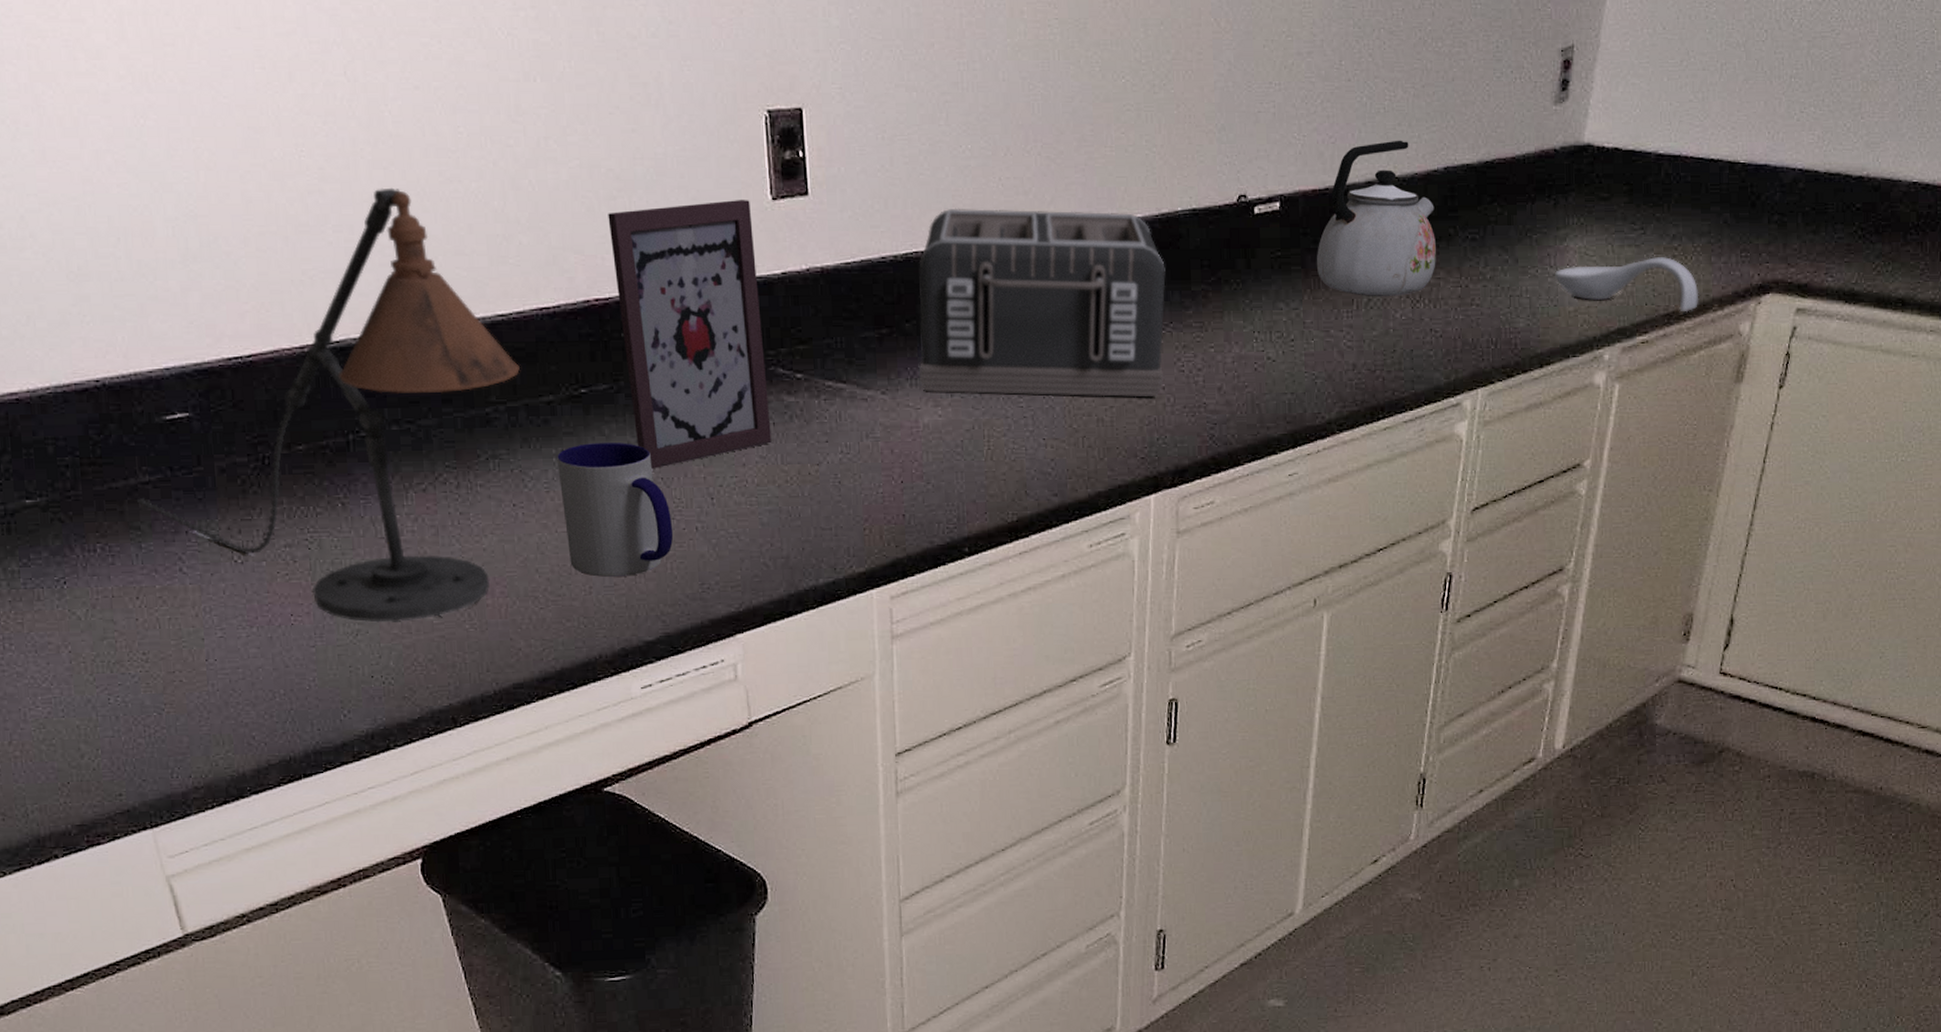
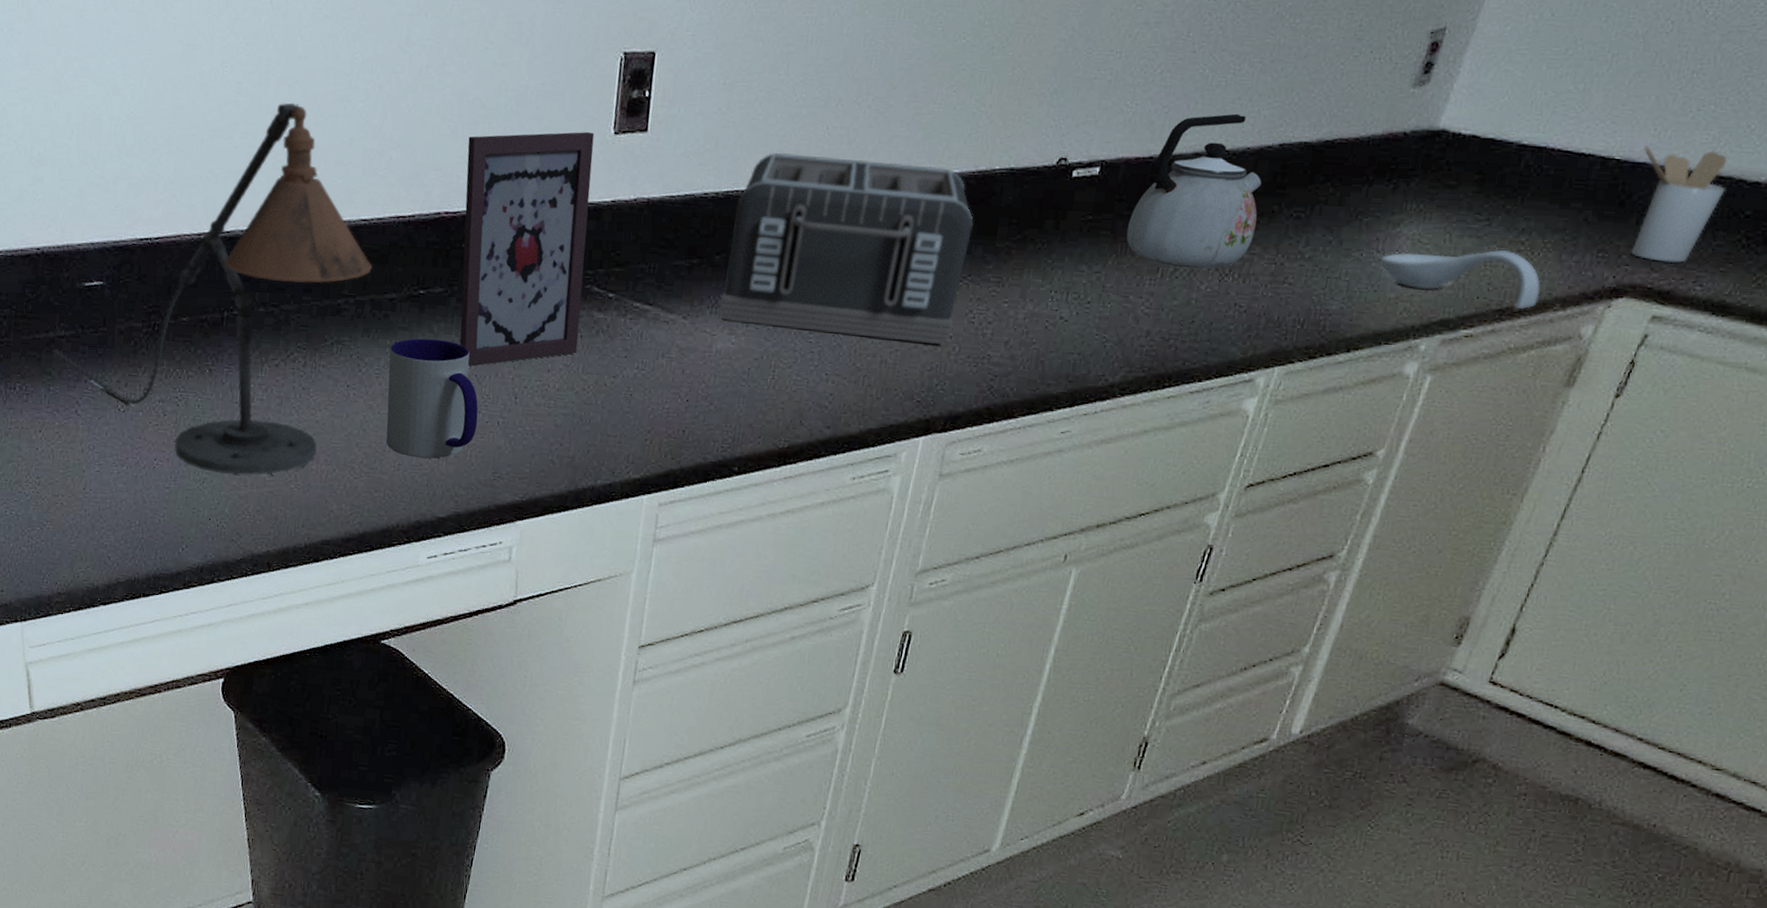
utensil holder: none [1763,148,1836,257] -> present [1631,146,1728,263]

